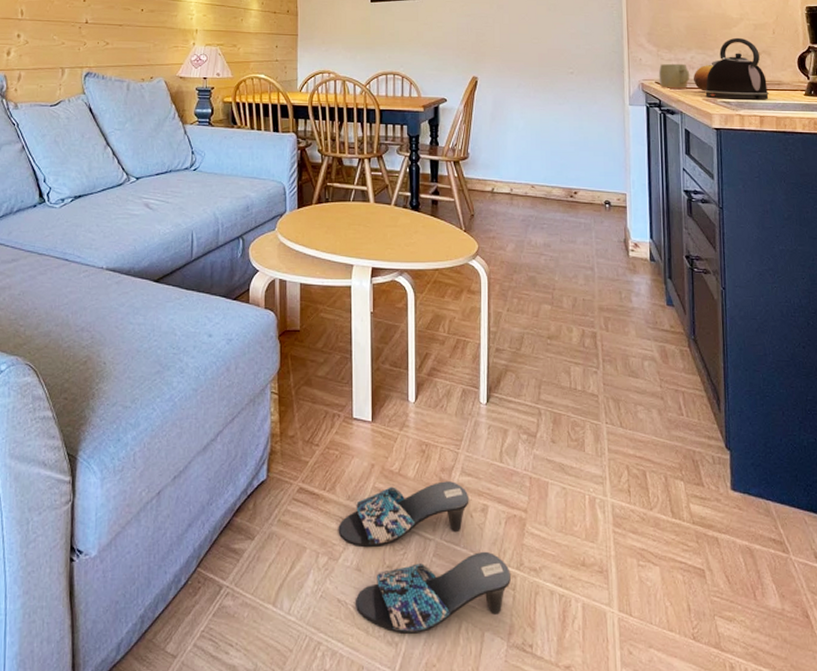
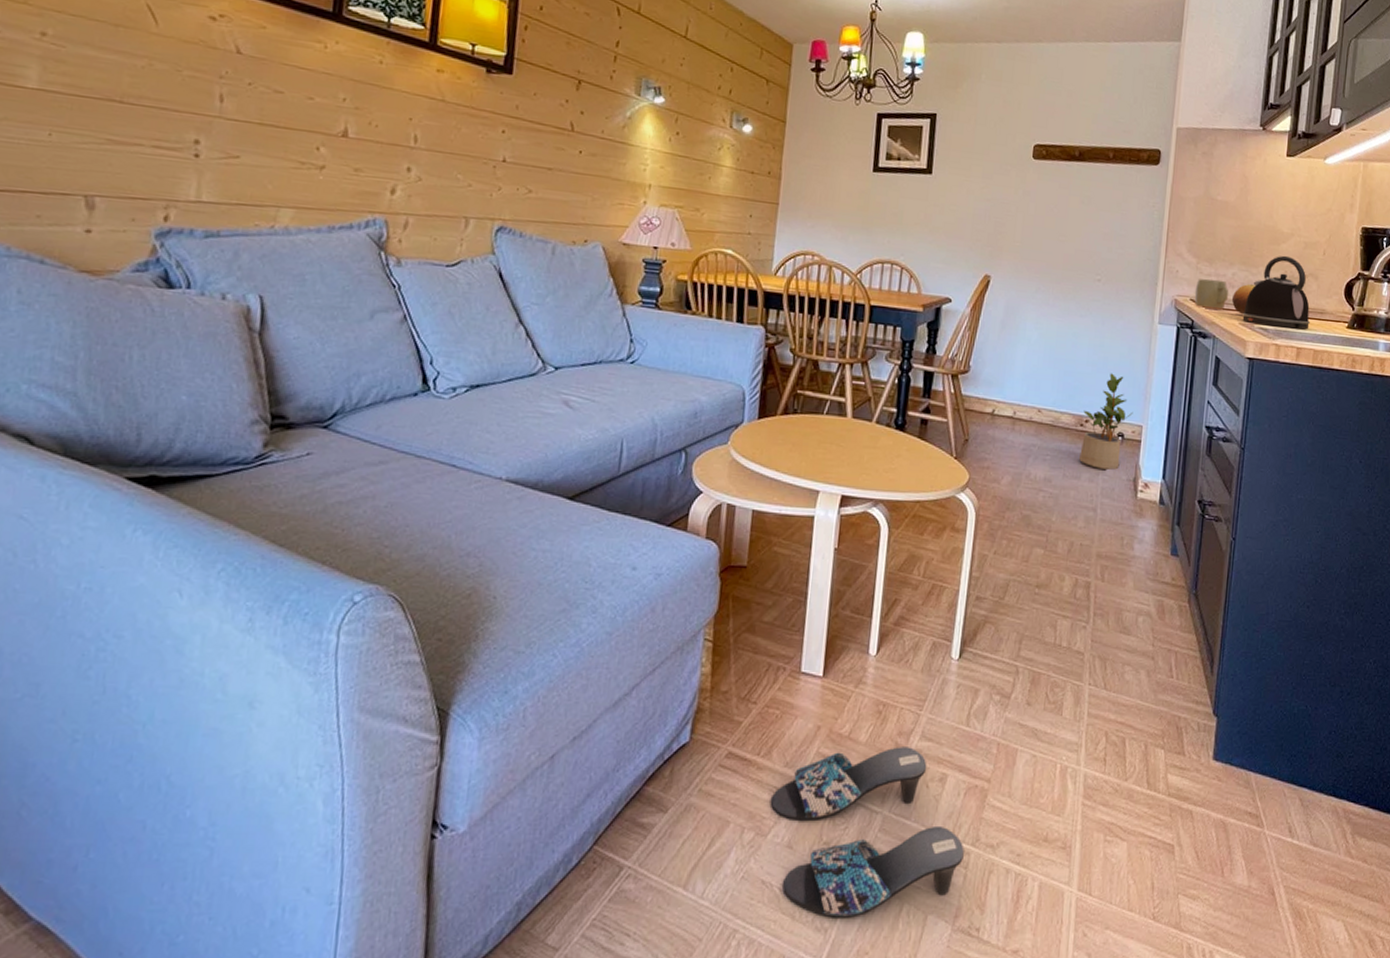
potted plant: none [572,150,616,233] -> present [1079,373,1133,470]

